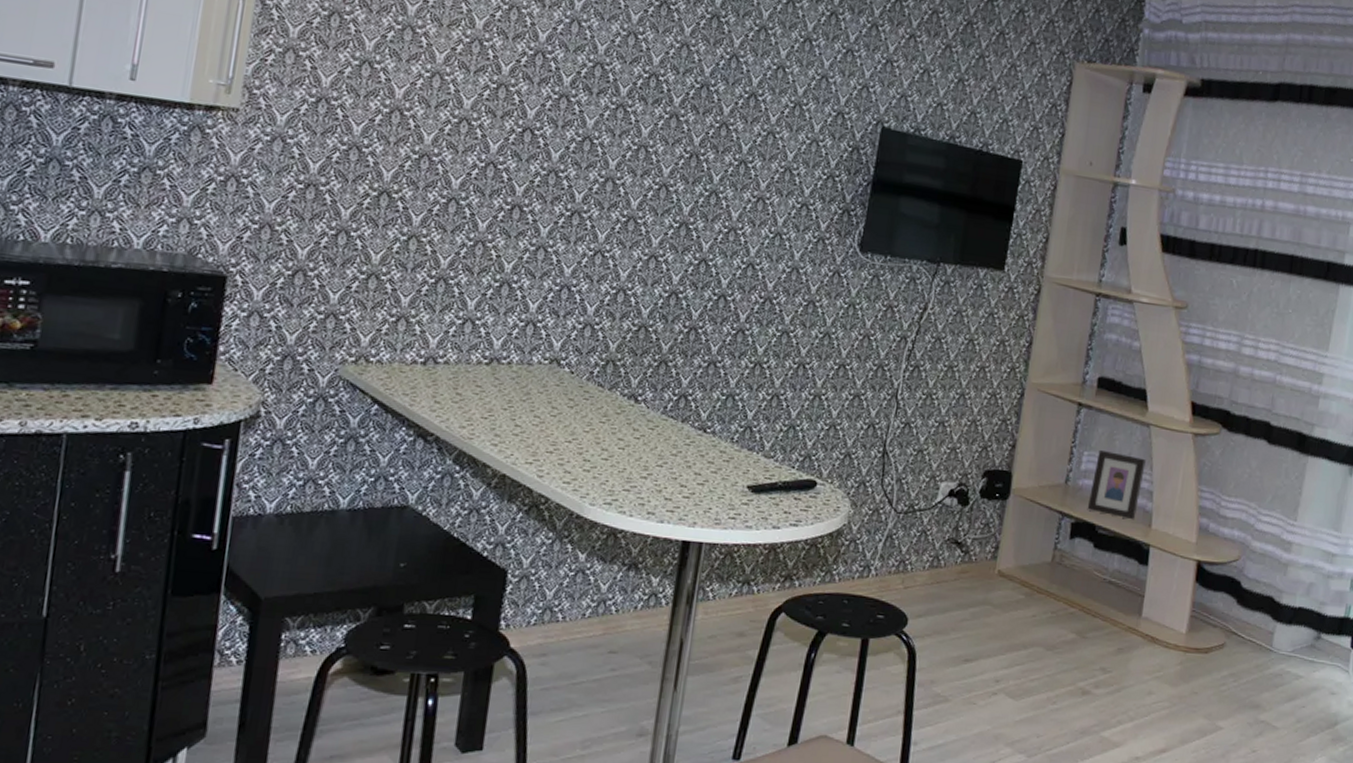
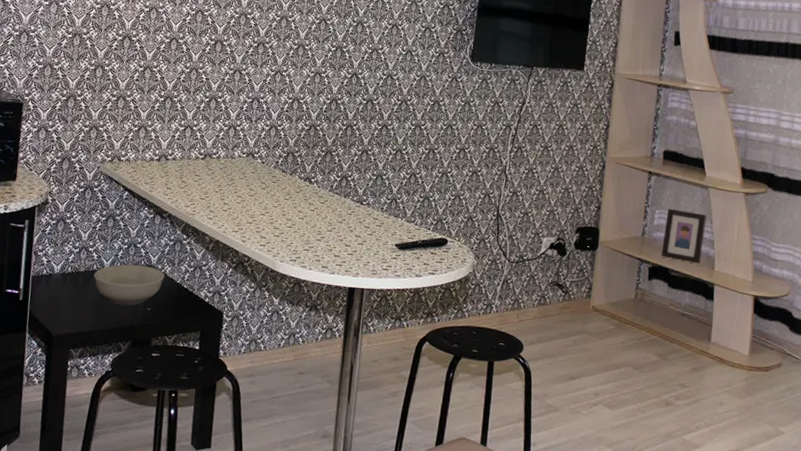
bowl: none [323,503,427,560] -> present [94,264,165,306]

